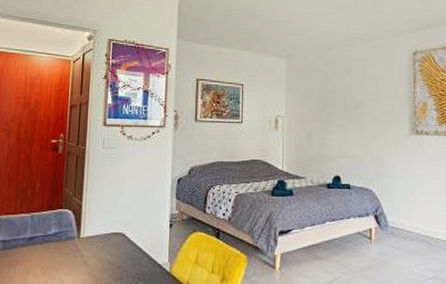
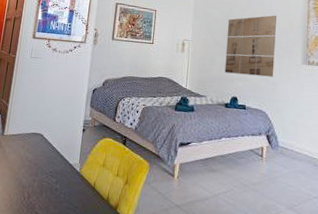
wall art: none [324,81,379,151] -> present [224,15,276,77]

